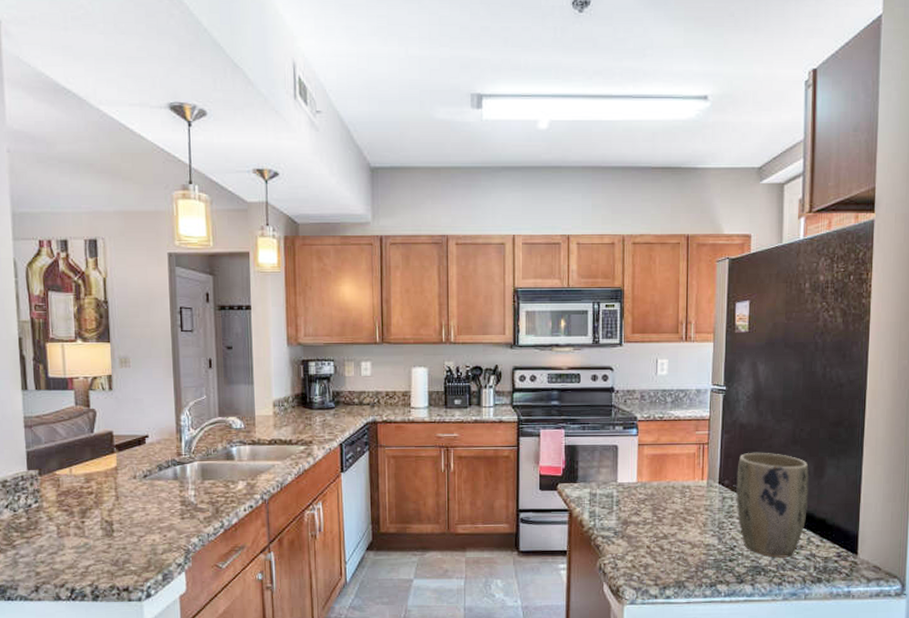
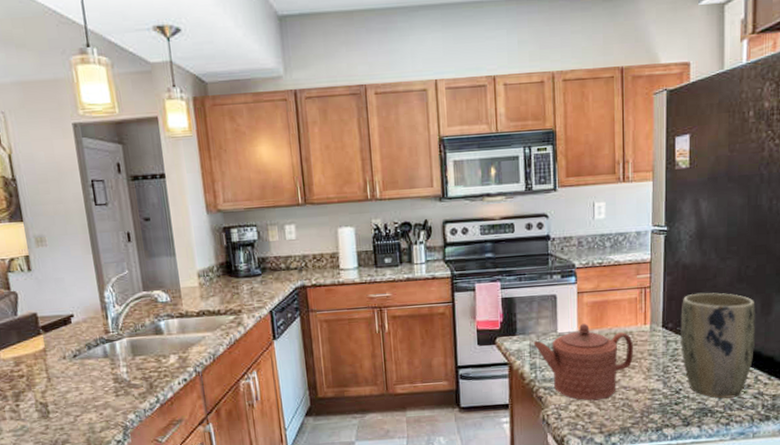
teapot: none [593,475,691,552] -> present [533,323,634,401]

